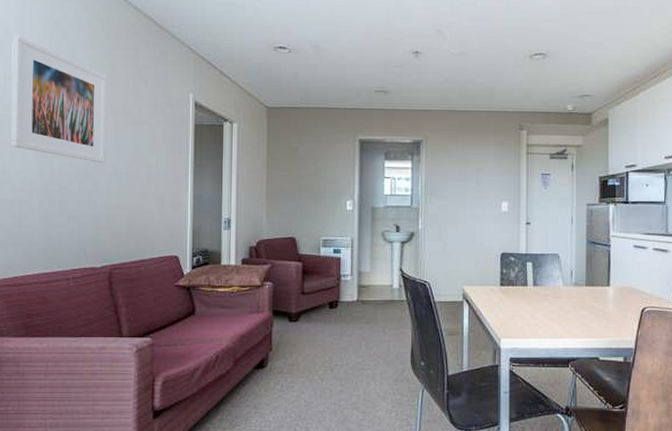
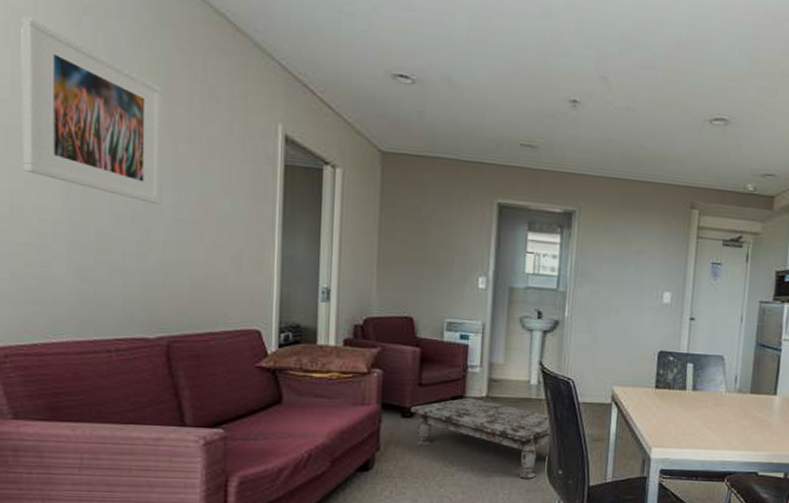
coffee table: none [296,302,412,370] -> present [410,397,550,479]

